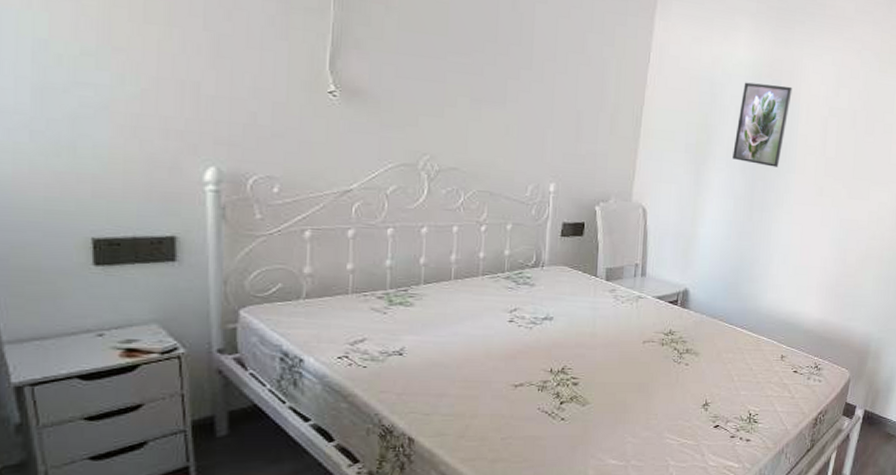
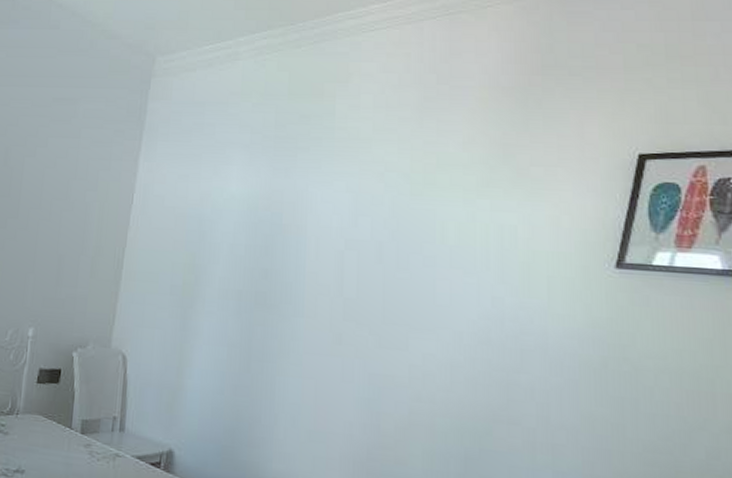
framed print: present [732,82,792,167] -> none [225,217,296,310]

